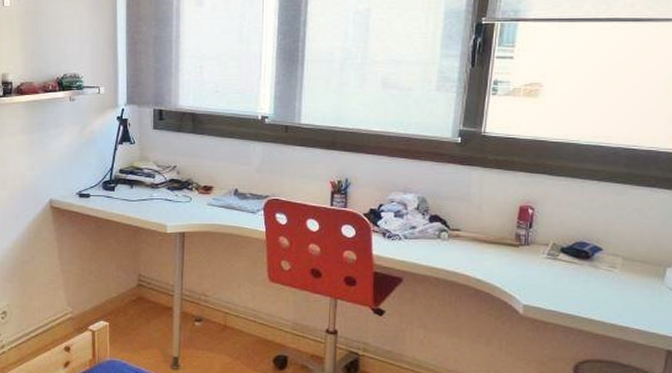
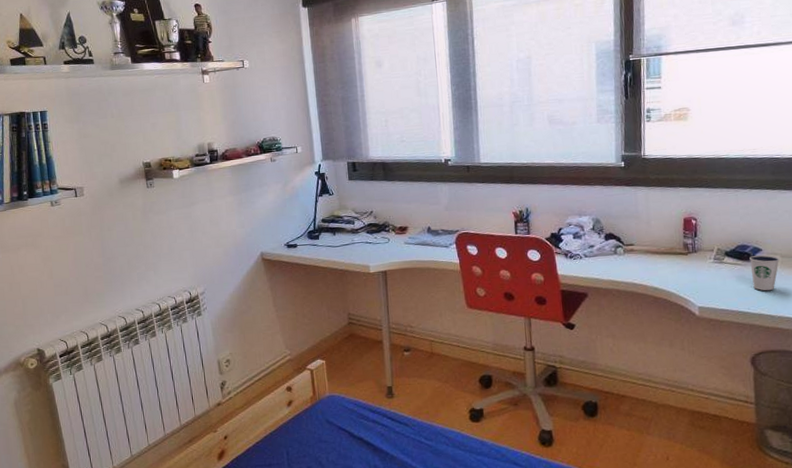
dixie cup: none [587,254,621,295] -> present [749,254,780,291]

